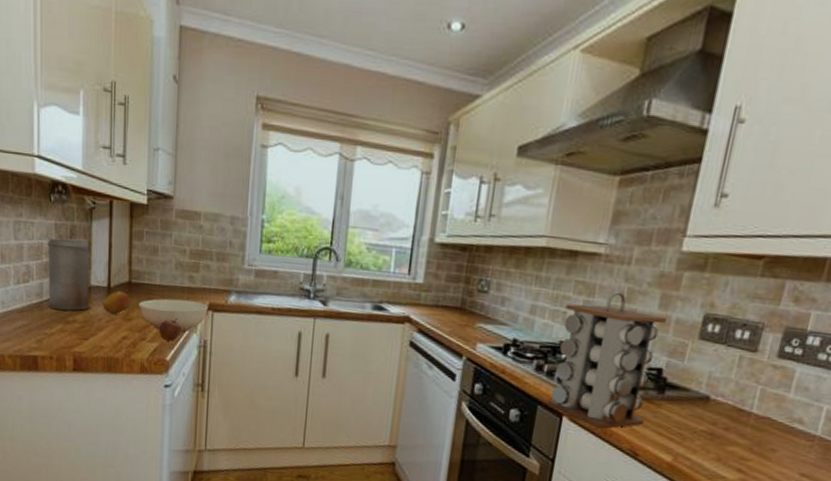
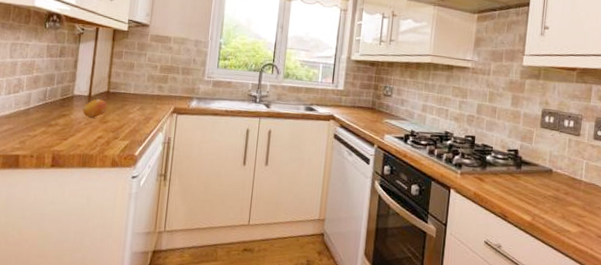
canister: present [47,238,90,311] -> none [34,57,76,116]
bowl: present [138,298,208,332] -> none [114,104,173,131]
fruit: present [158,317,182,342] -> none [130,120,150,140]
spice rack: present [547,290,666,430] -> none [439,93,517,198]

